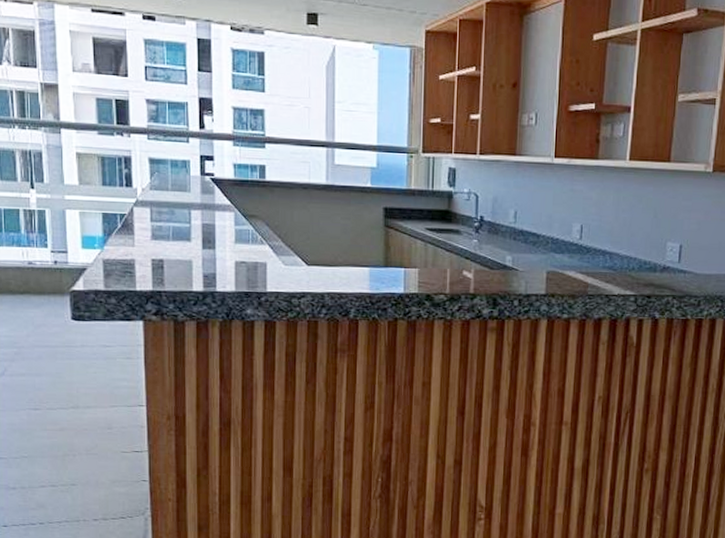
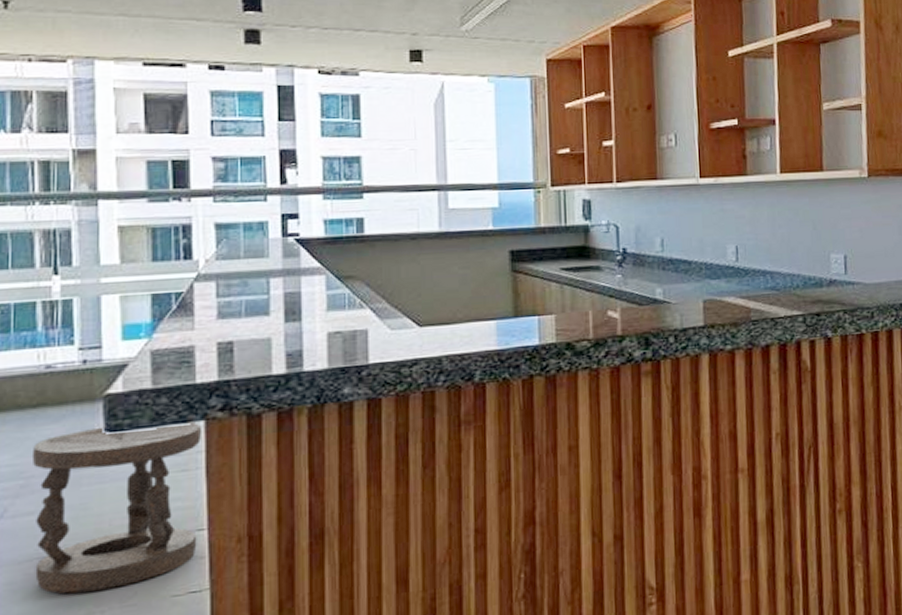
stool: none [21,315,142,439] -> present [31,422,203,594]

